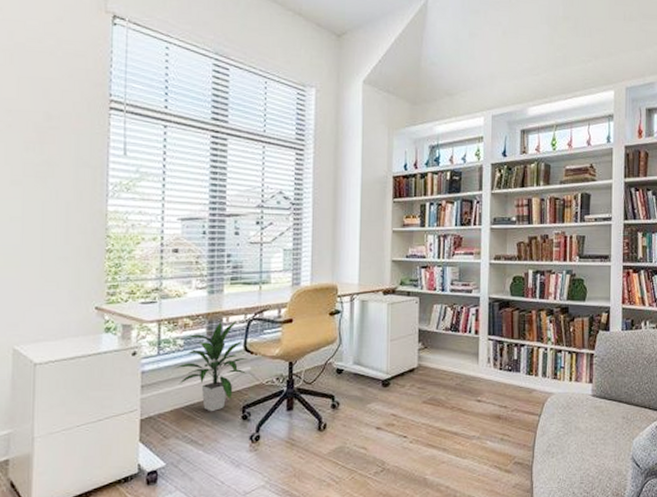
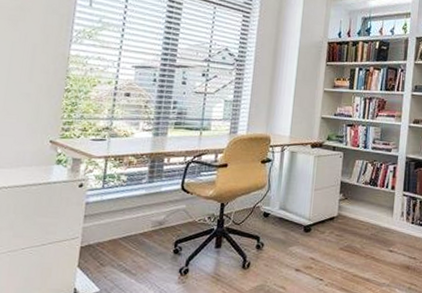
indoor plant: present [174,321,248,412] -> none [116,161,184,245]

